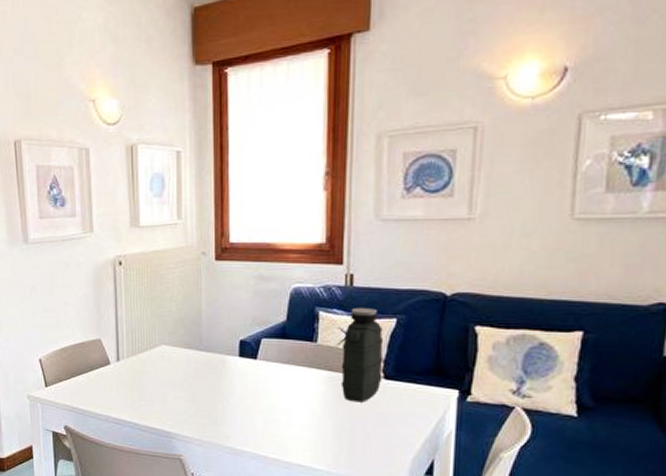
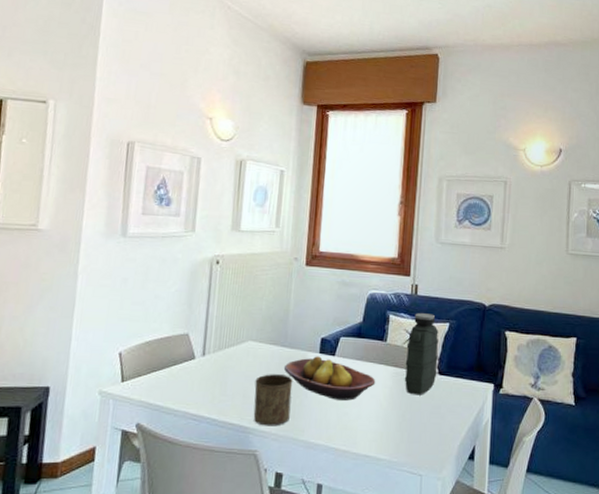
cup: none [173,379,212,432] -> present [253,374,293,426]
fruit bowl: none [201,360,306,407] -> present [283,356,376,401]

